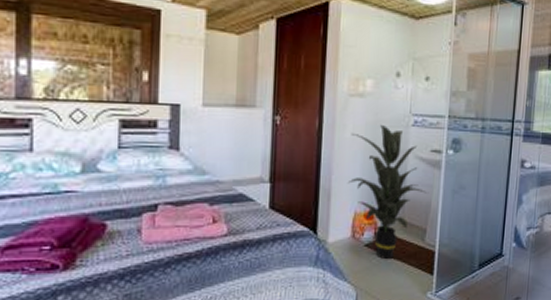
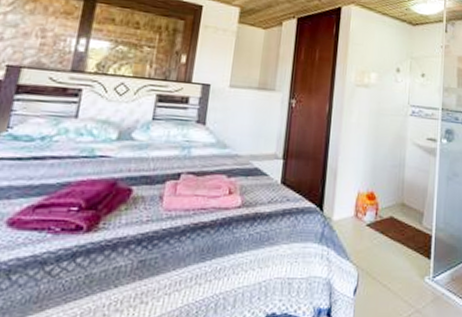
indoor plant: present [348,125,426,260] -> none [353,113,423,241]

